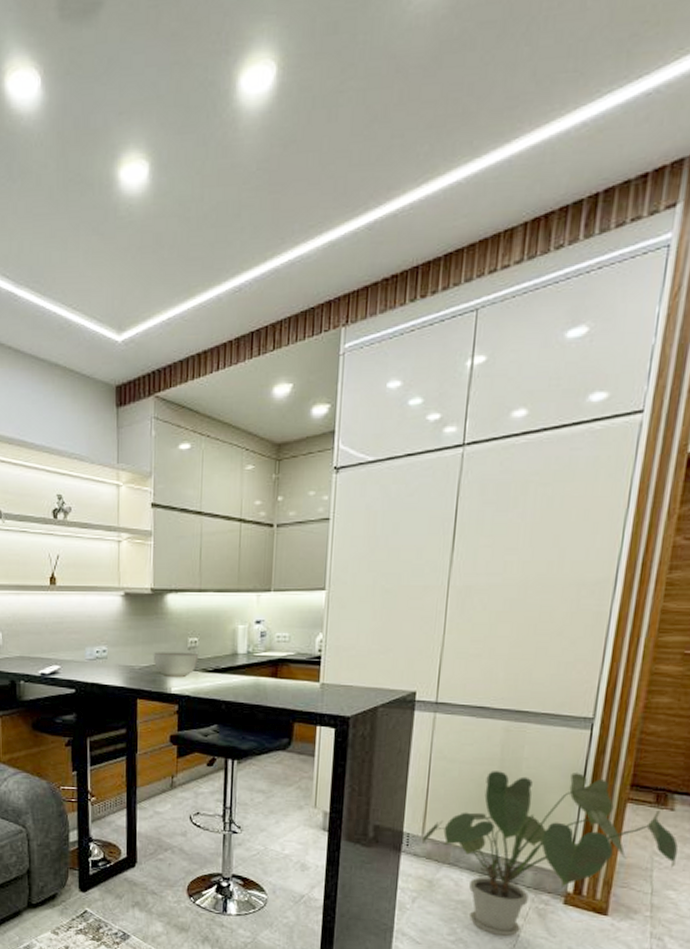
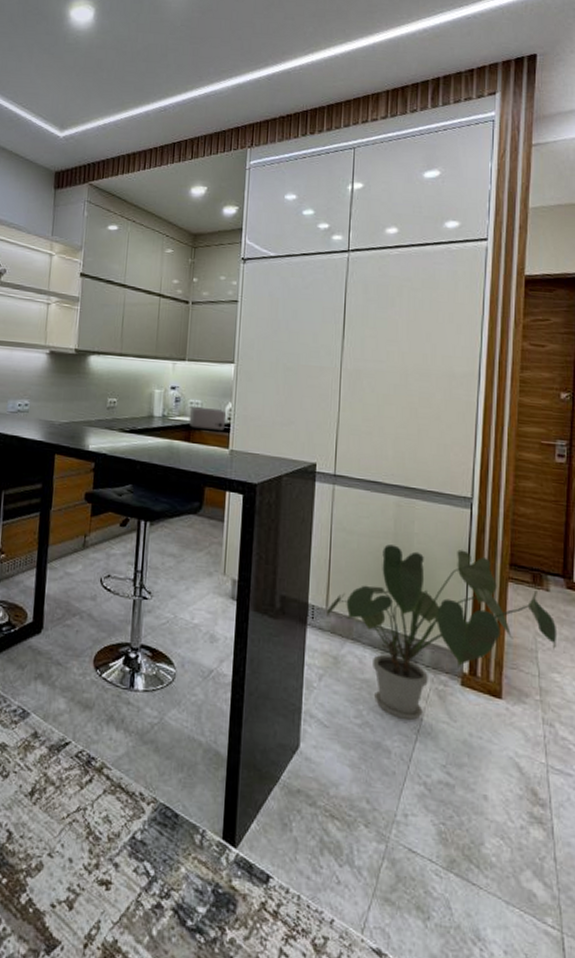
bowl: present [153,652,199,678] -> none [73,409,117,437]
toaster: none [275,641,317,665] -> present [188,407,227,432]

